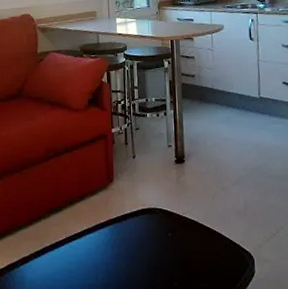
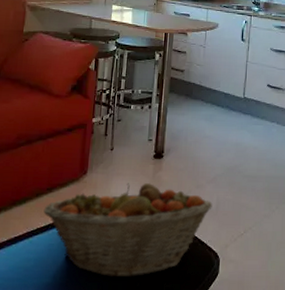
fruit basket: none [78,188,240,278] -> present [43,183,213,278]

